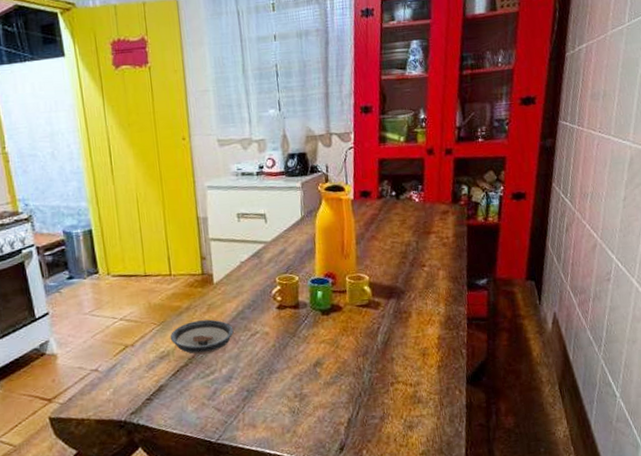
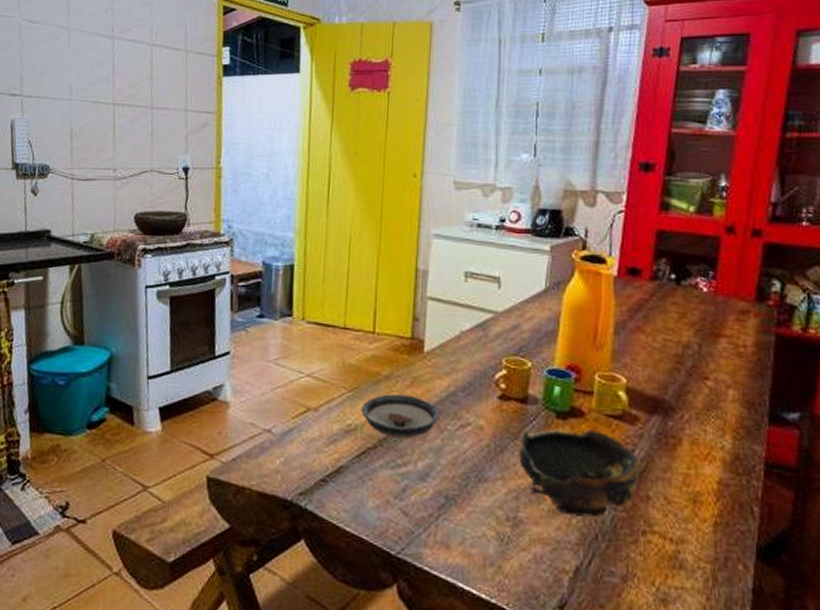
bowl: none [297,318,385,384] -> present [519,429,640,517]

